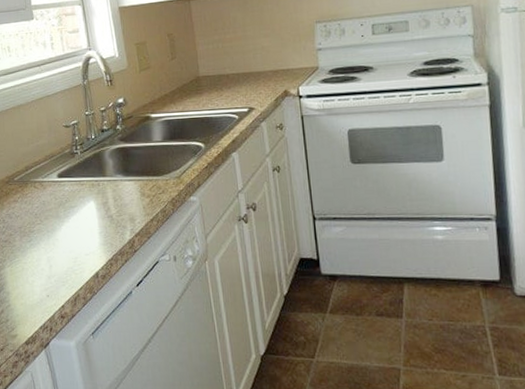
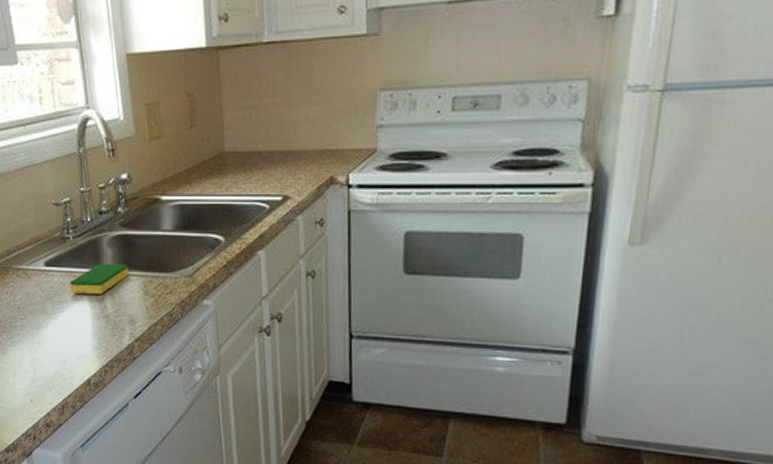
dish sponge: none [79,171,127,199] -> present [70,263,129,294]

